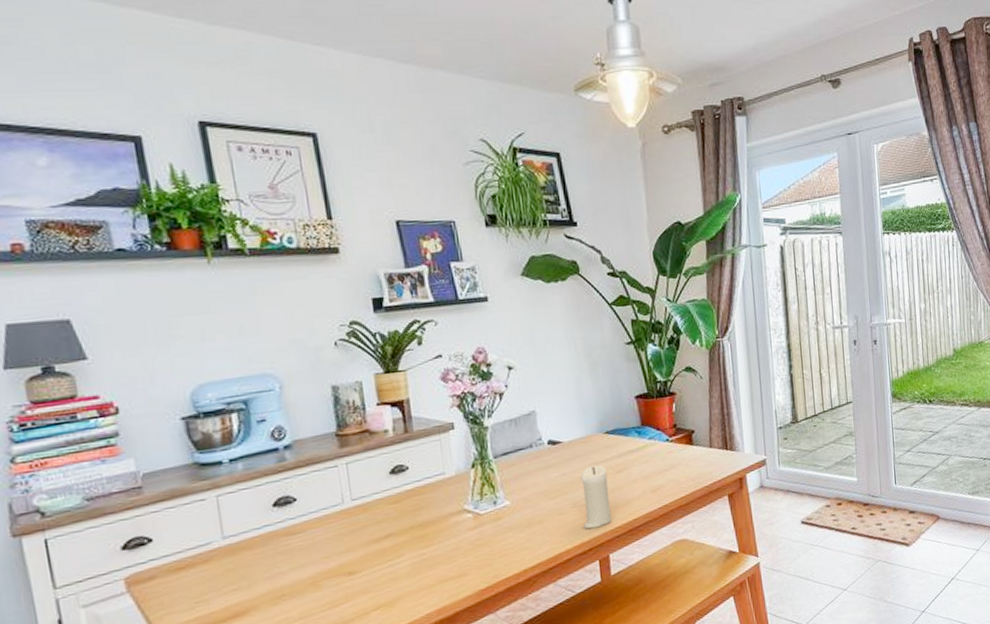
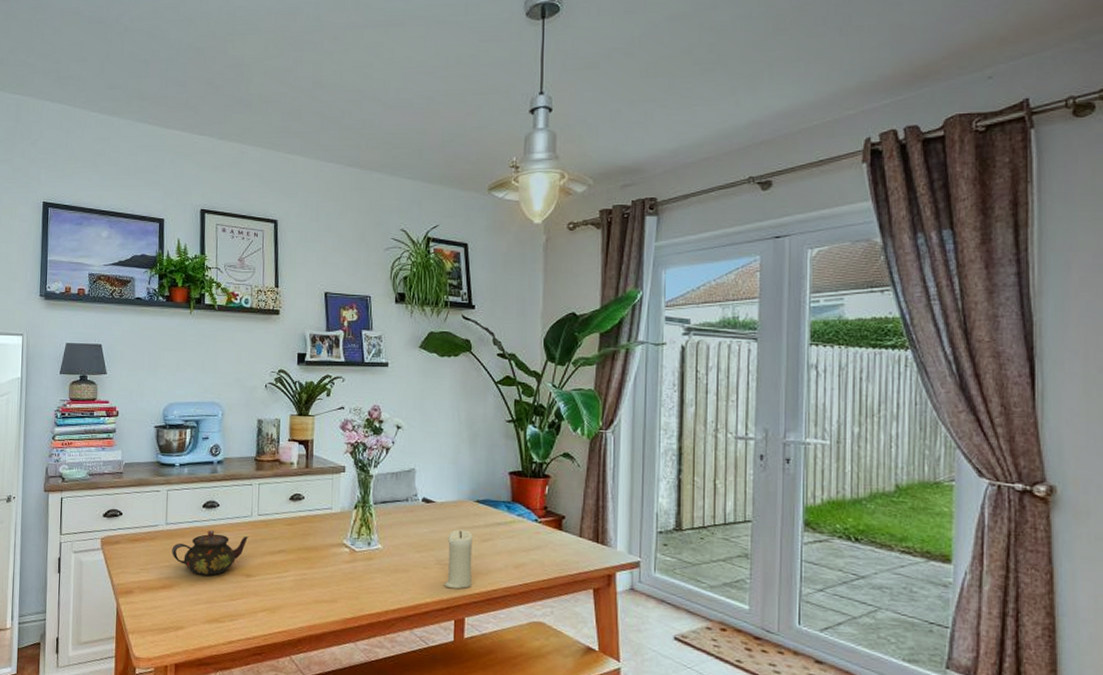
teapot: none [237,527,344,589] -> present [172,530,249,576]

